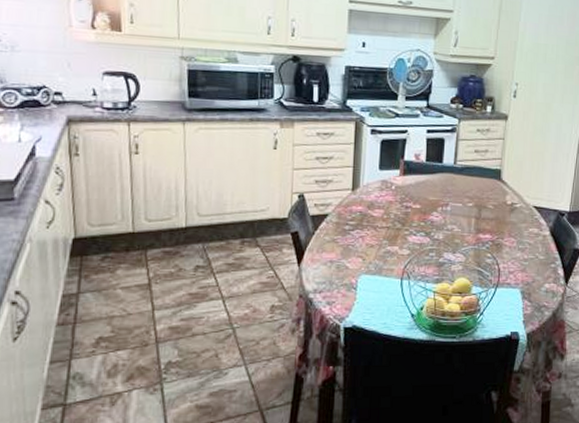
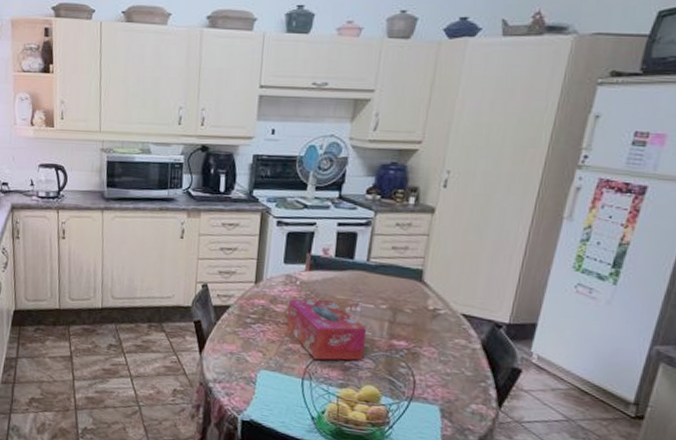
tissue box: none [383,201,457,259] -> present [286,299,367,361]

